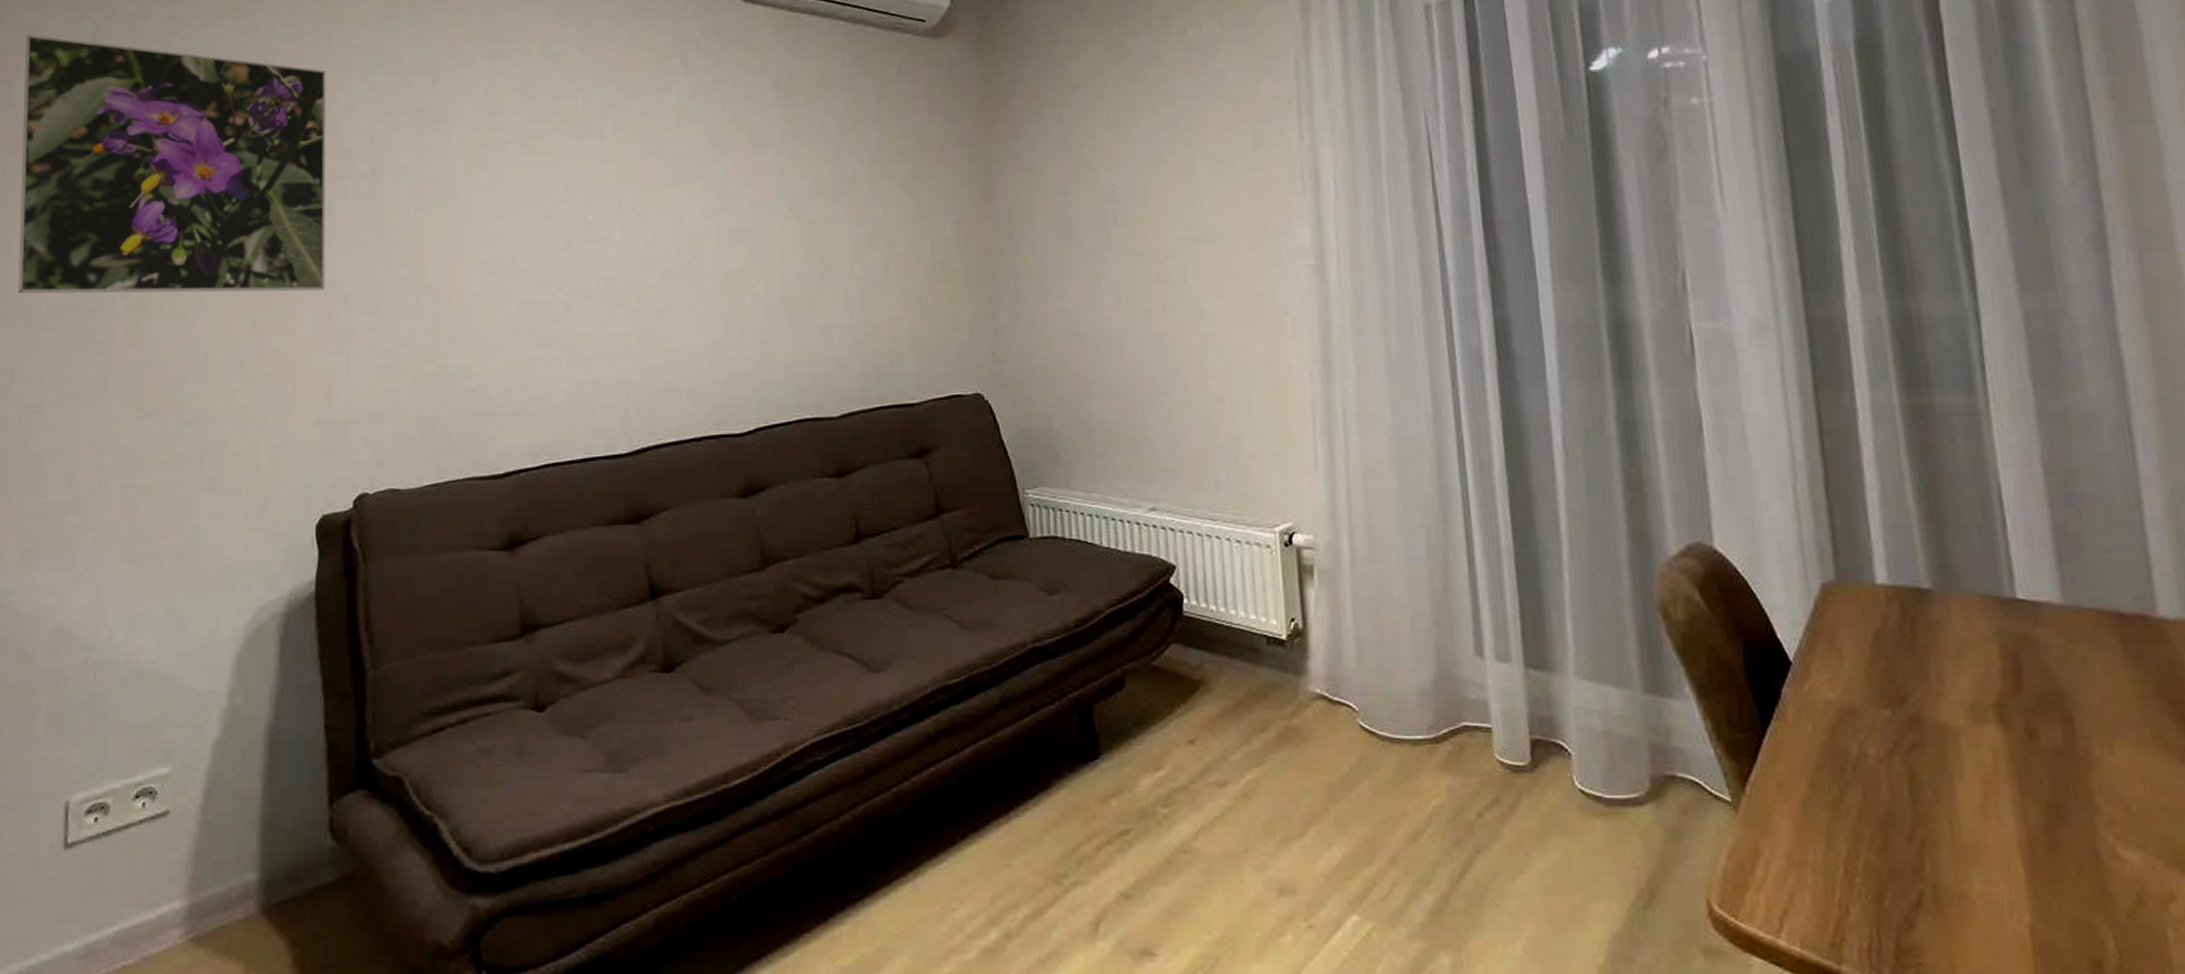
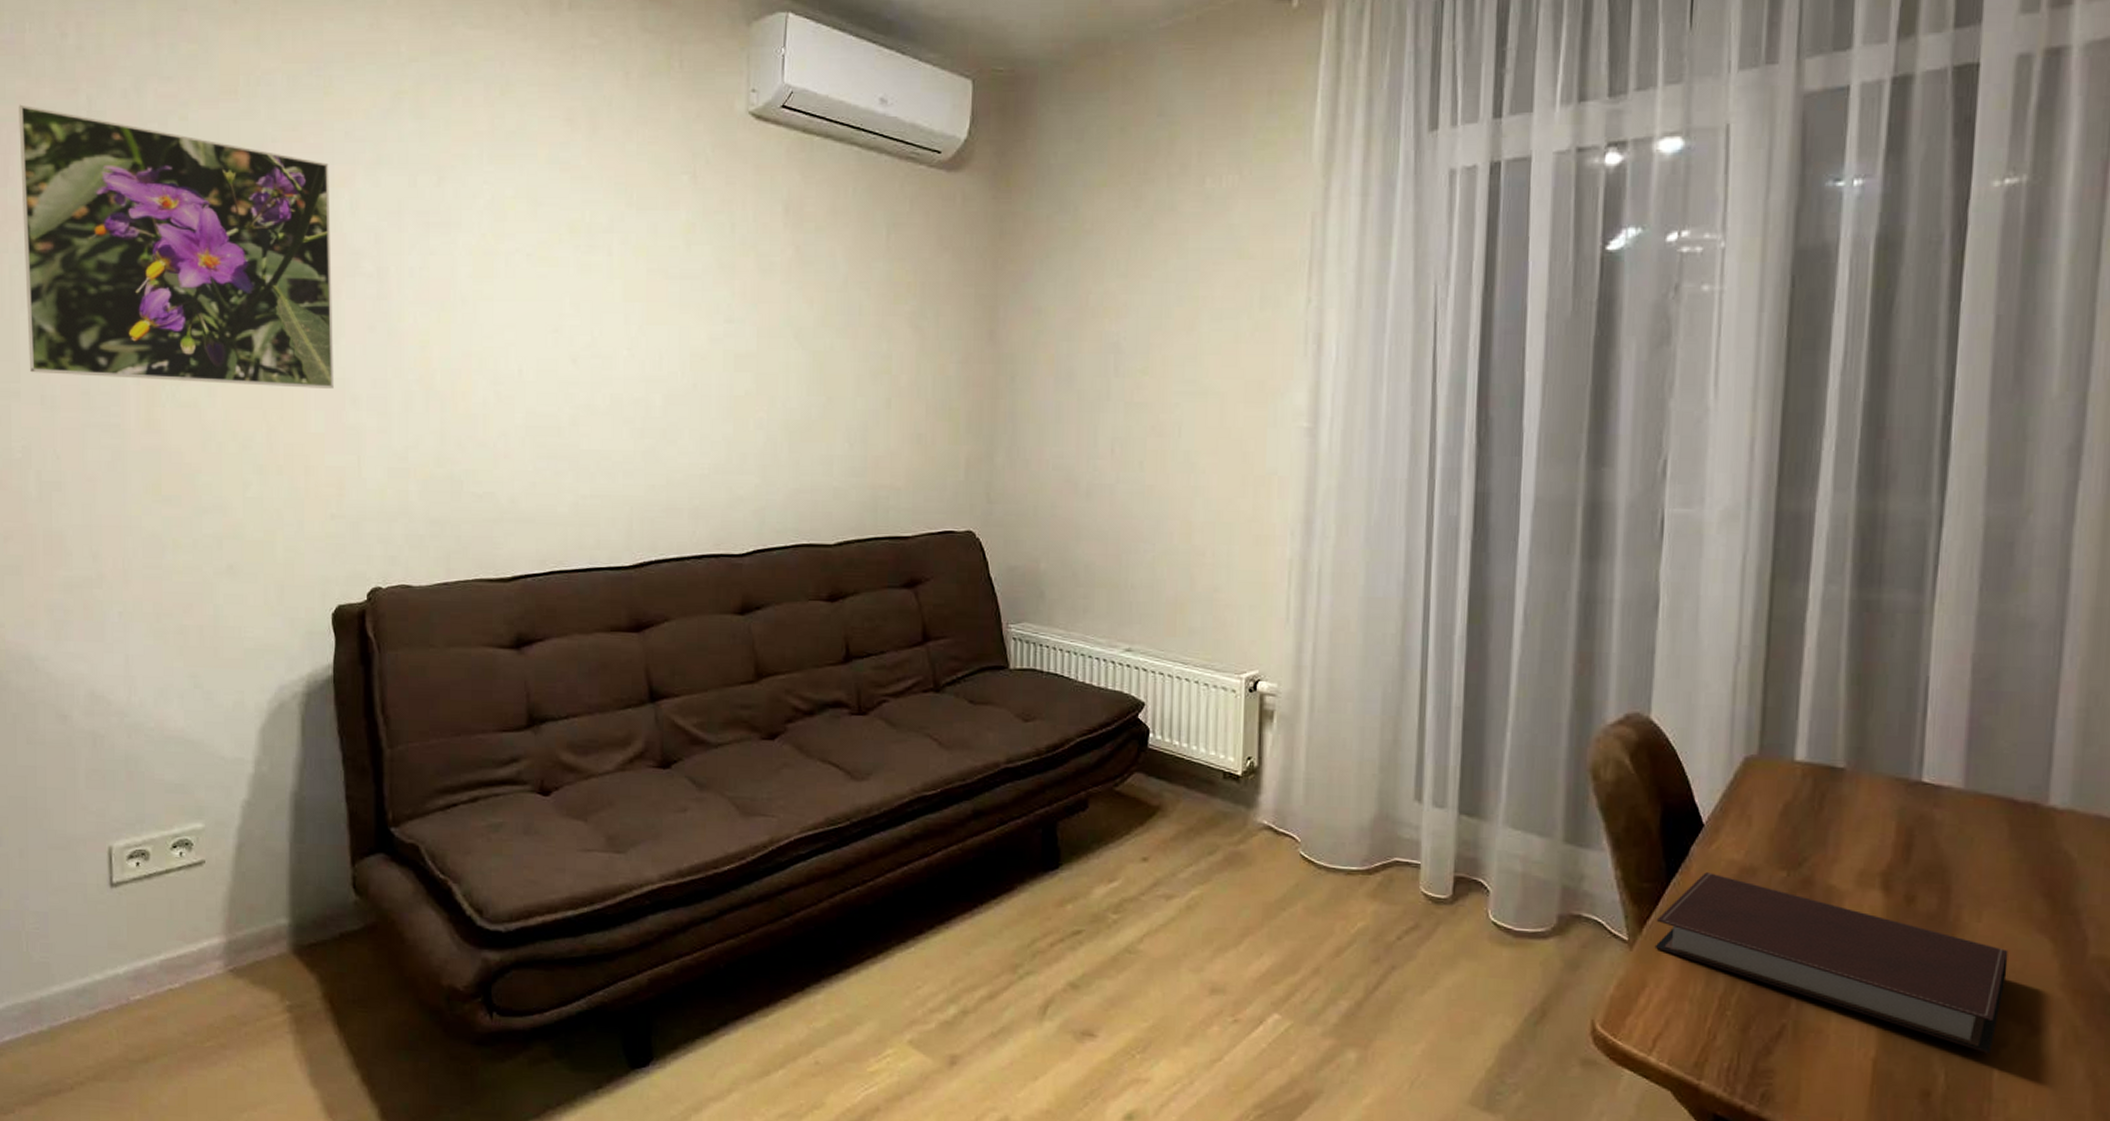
notebook: none [1758,717,2160,910] -> present [1654,872,2009,1053]

